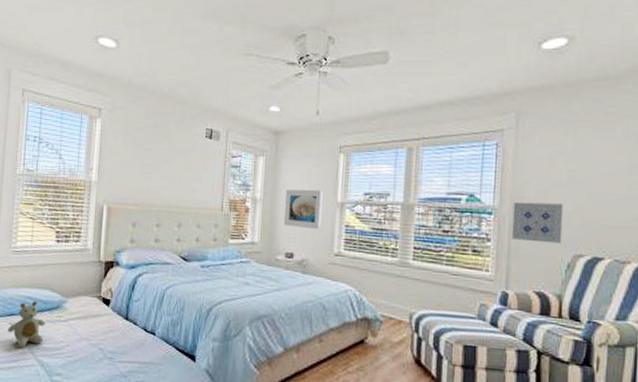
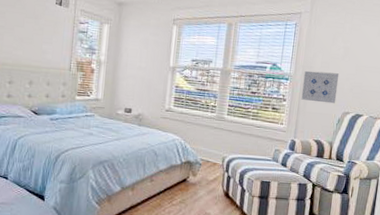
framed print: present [284,189,323,230] -> none [125,54,158,89]

